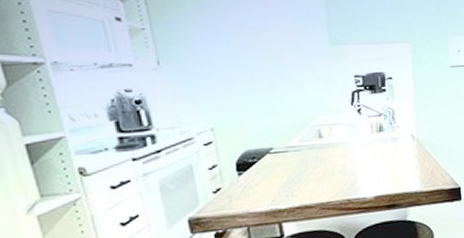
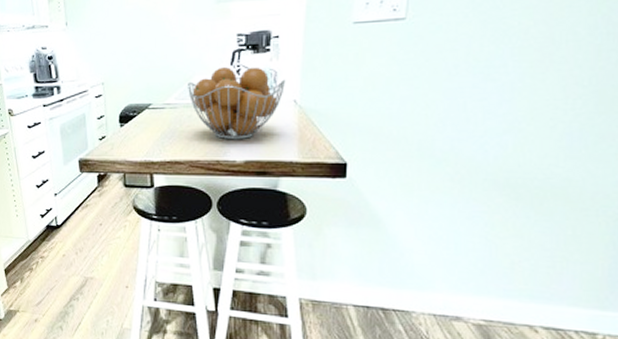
fruit basket: none [310,107,403,178] -> present [188,67,286,140]

